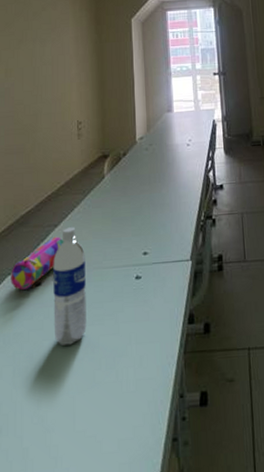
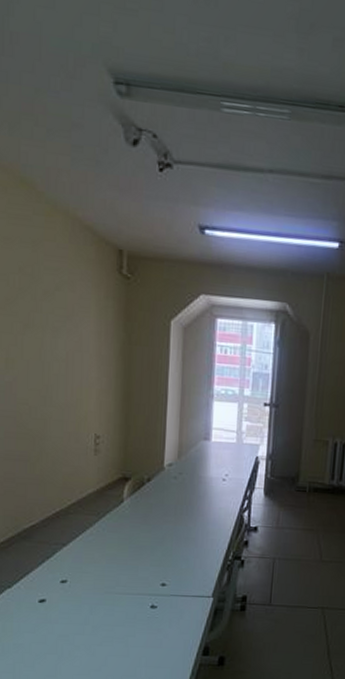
pencil case: present [11,236,64,290] -> none [11,555,73,604]
water bottle: present [53,227,87,346] -> none [58,548,96,661]

